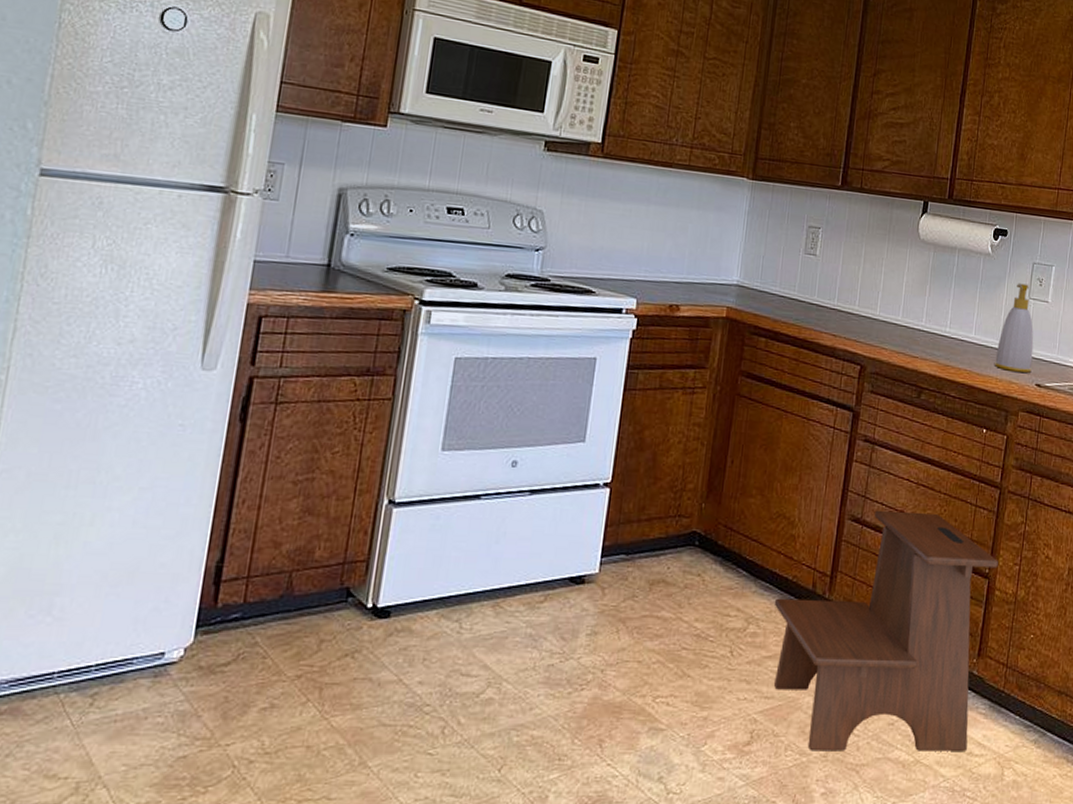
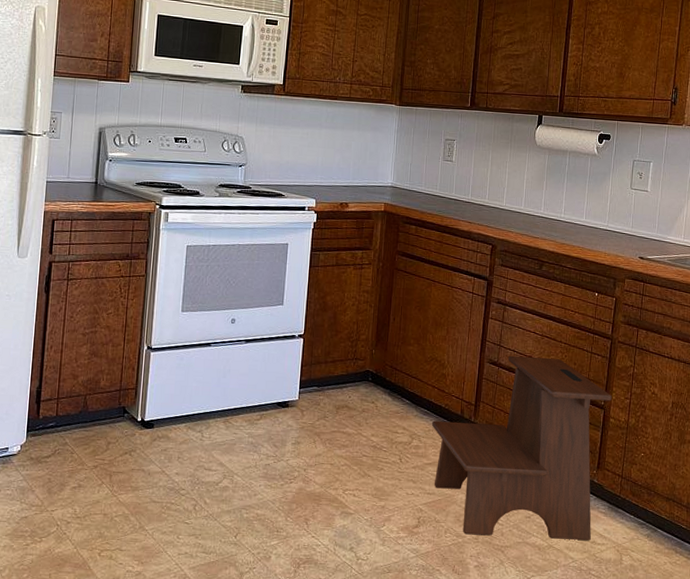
soap bottle: present [994,283,1034,374] -> none [602,177,636,249]

